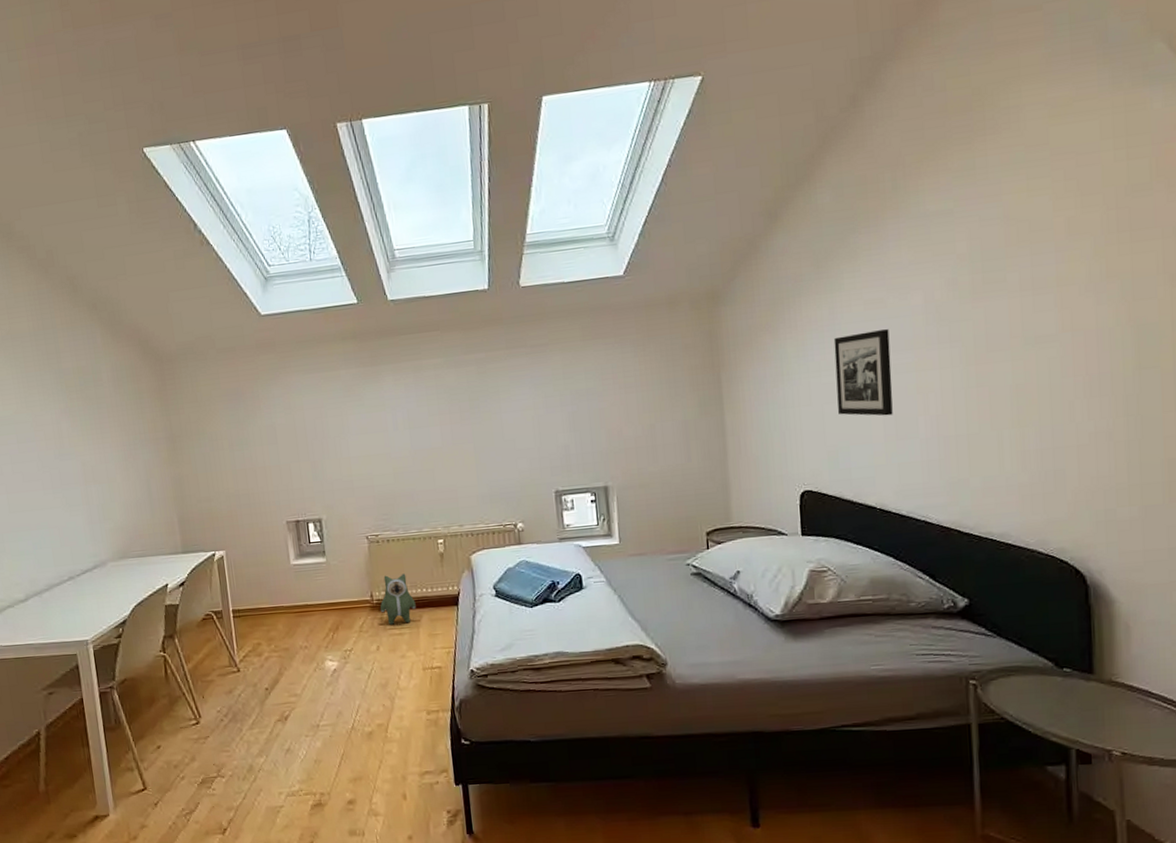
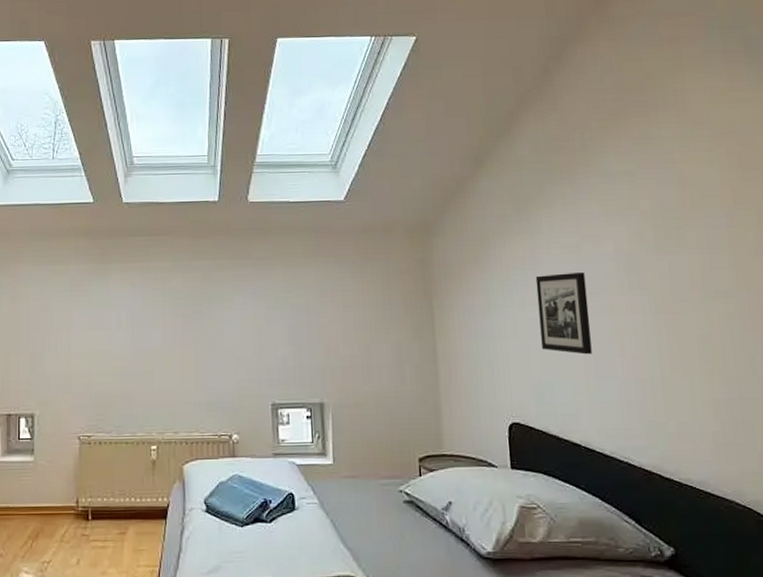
plush toy: present [380,573,416,625] -> none [84,480,123,536]

